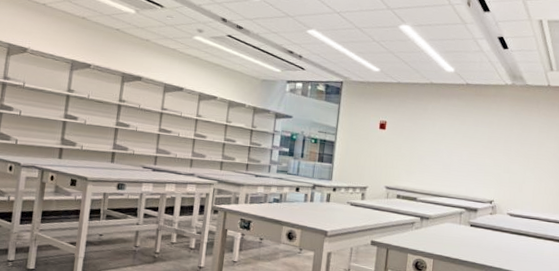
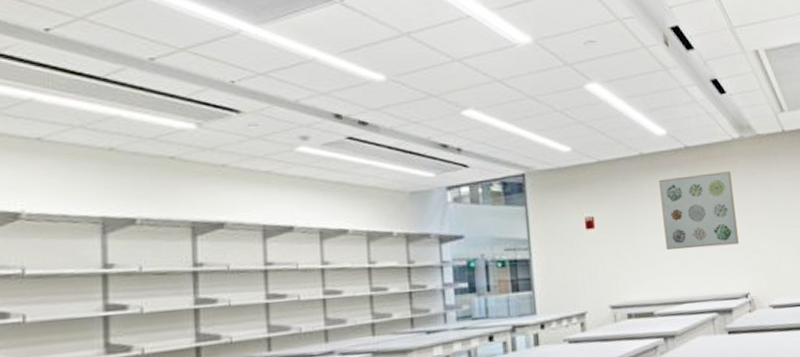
wall art: none [436,104,499,163] -> present [659,171,739,250]

